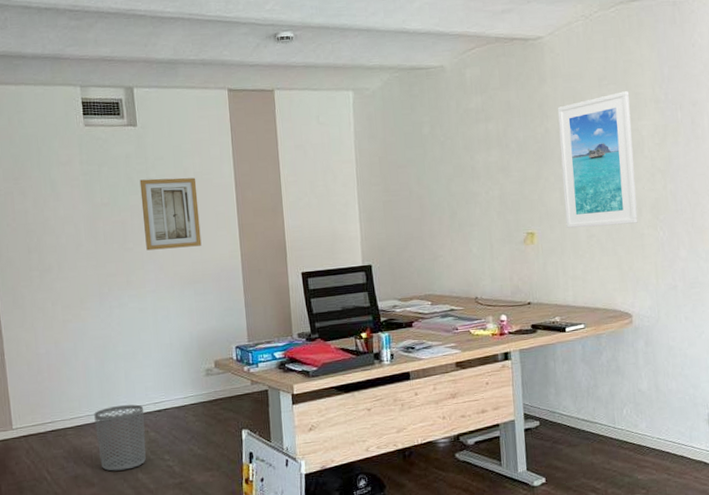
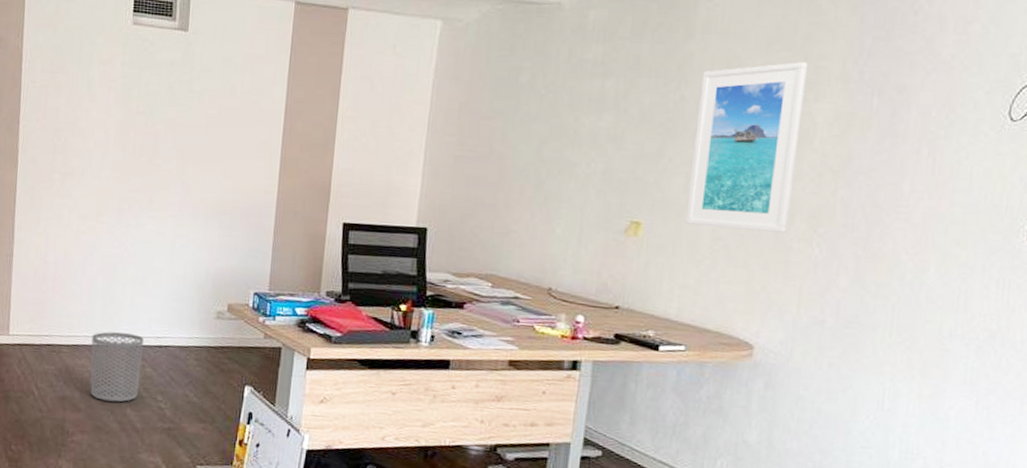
wall art: present [139,177,202,251] -> none [175,91,243,175]

